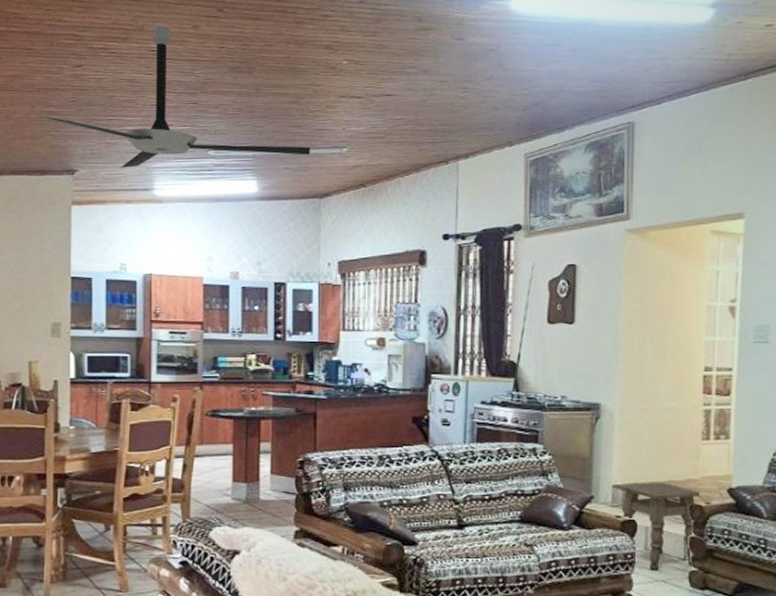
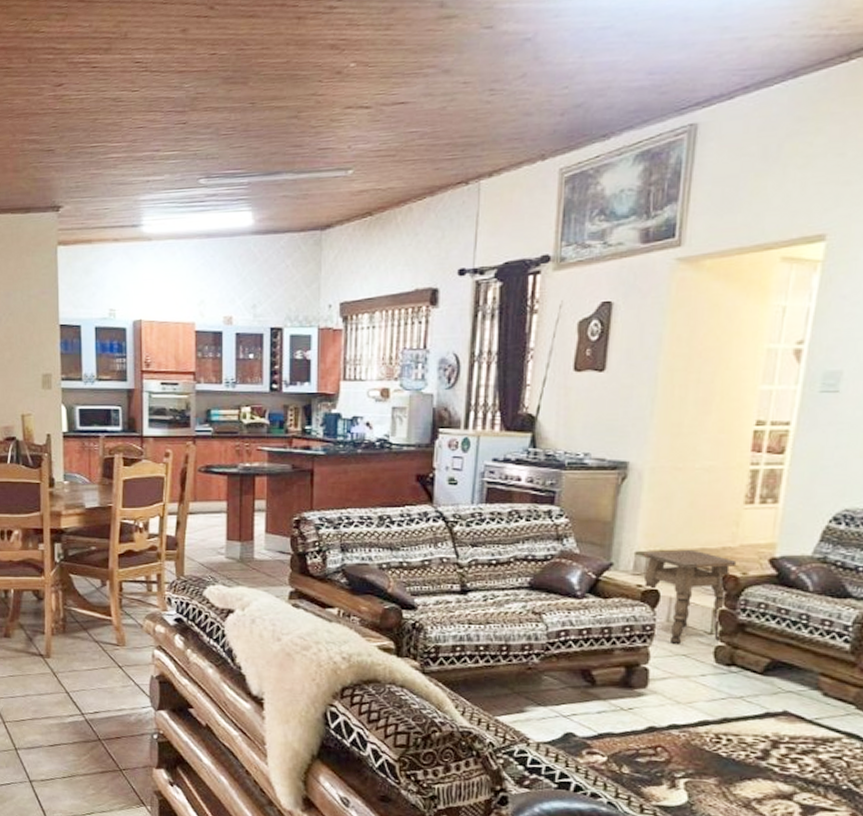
ceiling fan: present [38,26,310,168] -> none [19,32,311,202]

